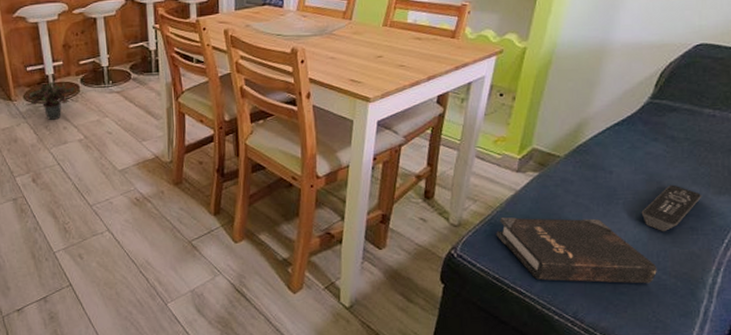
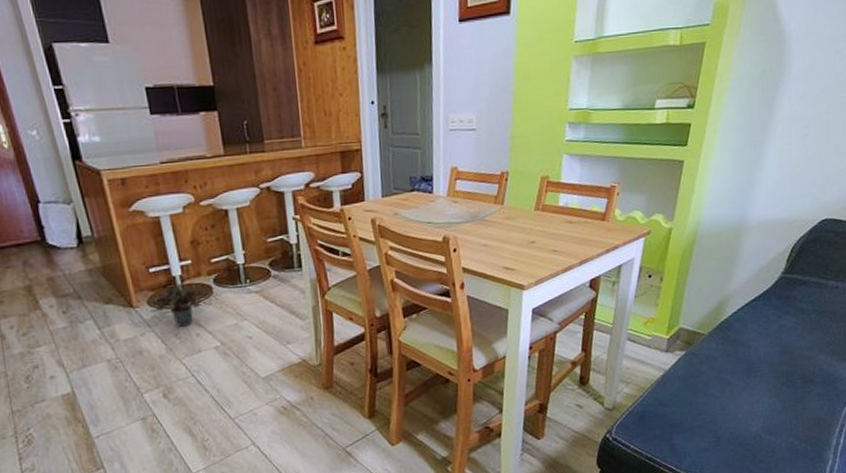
hardback book: present [496,217,657,284] -> none [648,392,790,456]
remote control: present [641,184,702,232] -> none [776,354,828,401]

